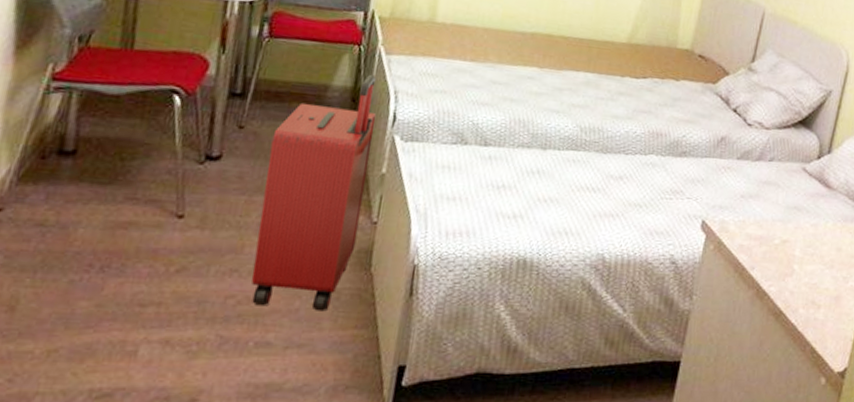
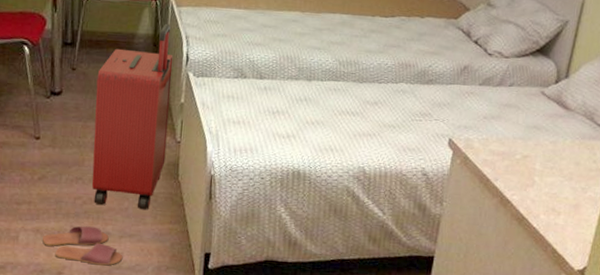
slippers: none [172,334,287,388] -> present [42,226,123,266]

